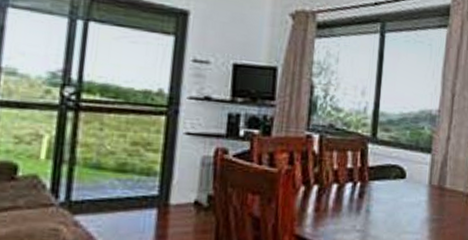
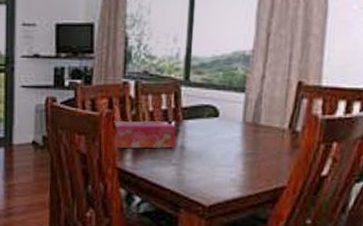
tissue box: none [293,178,362,213] -> present [114,120,176,149]

